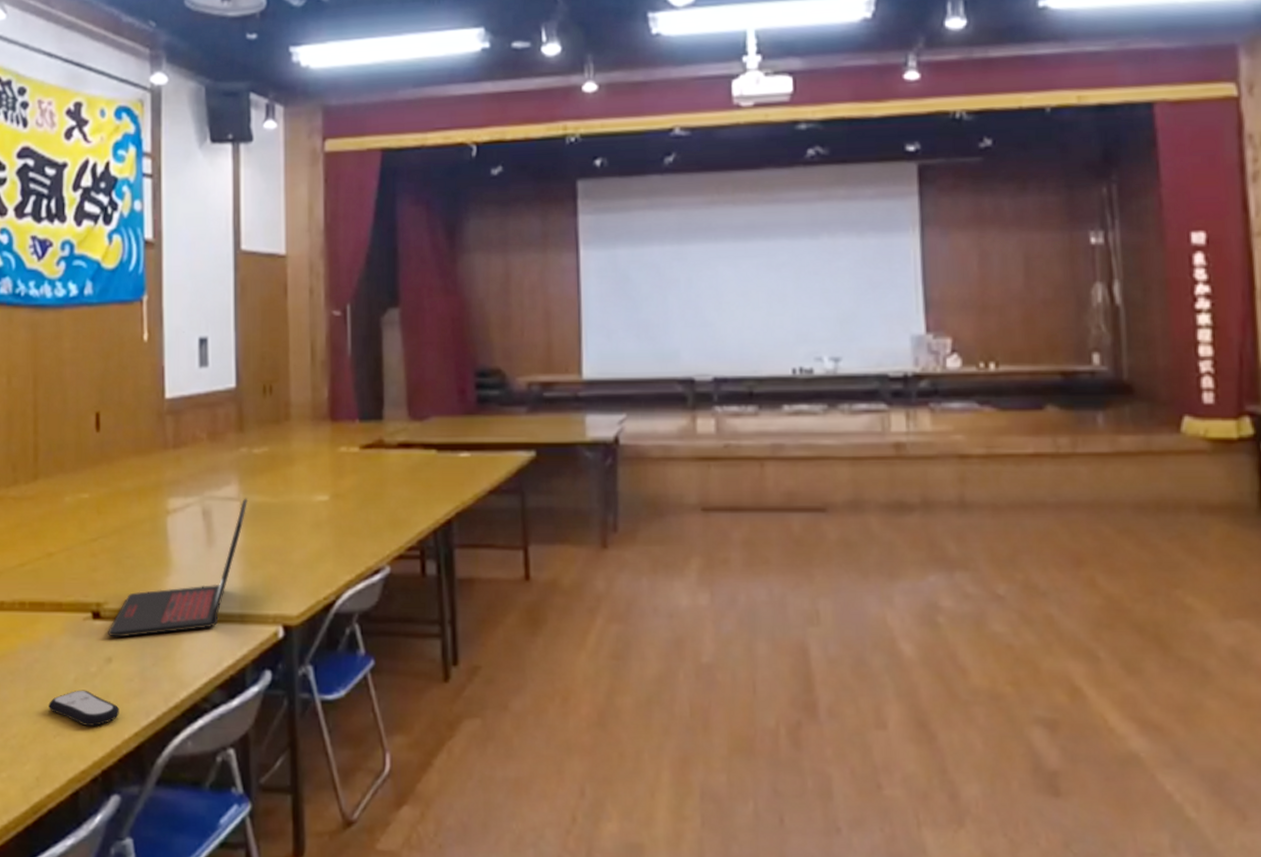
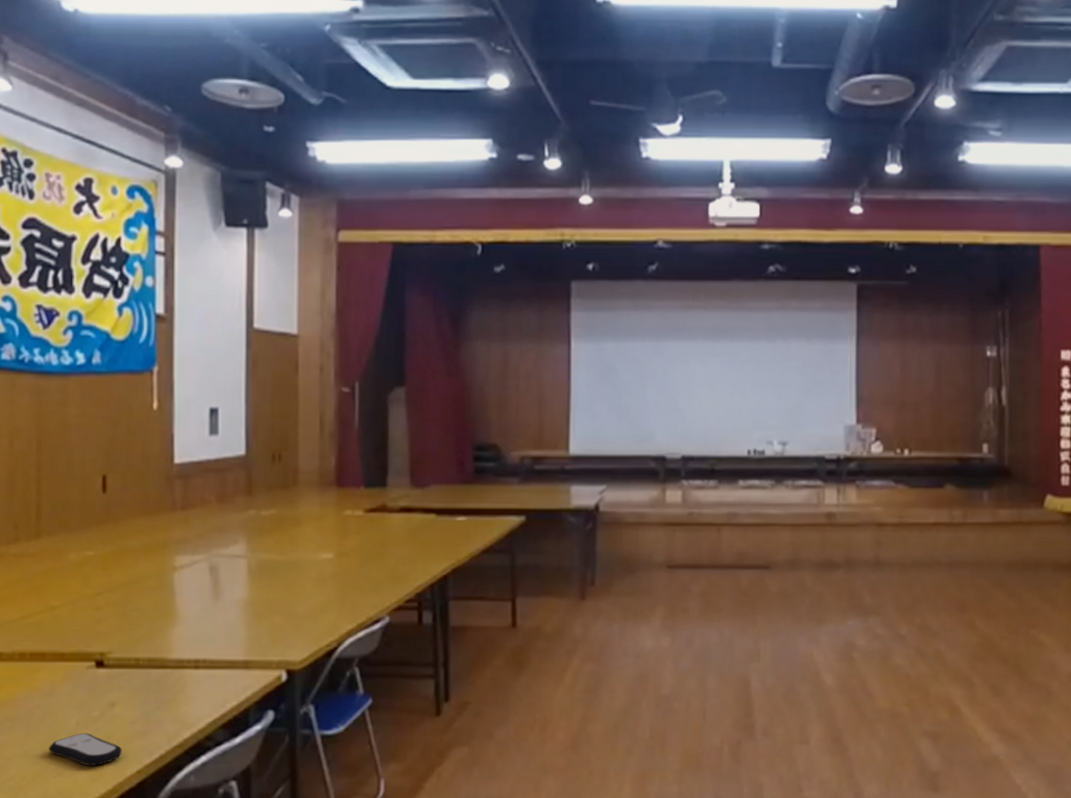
laptop: present [108,498,248,638] -> none [111,556,255,684]

